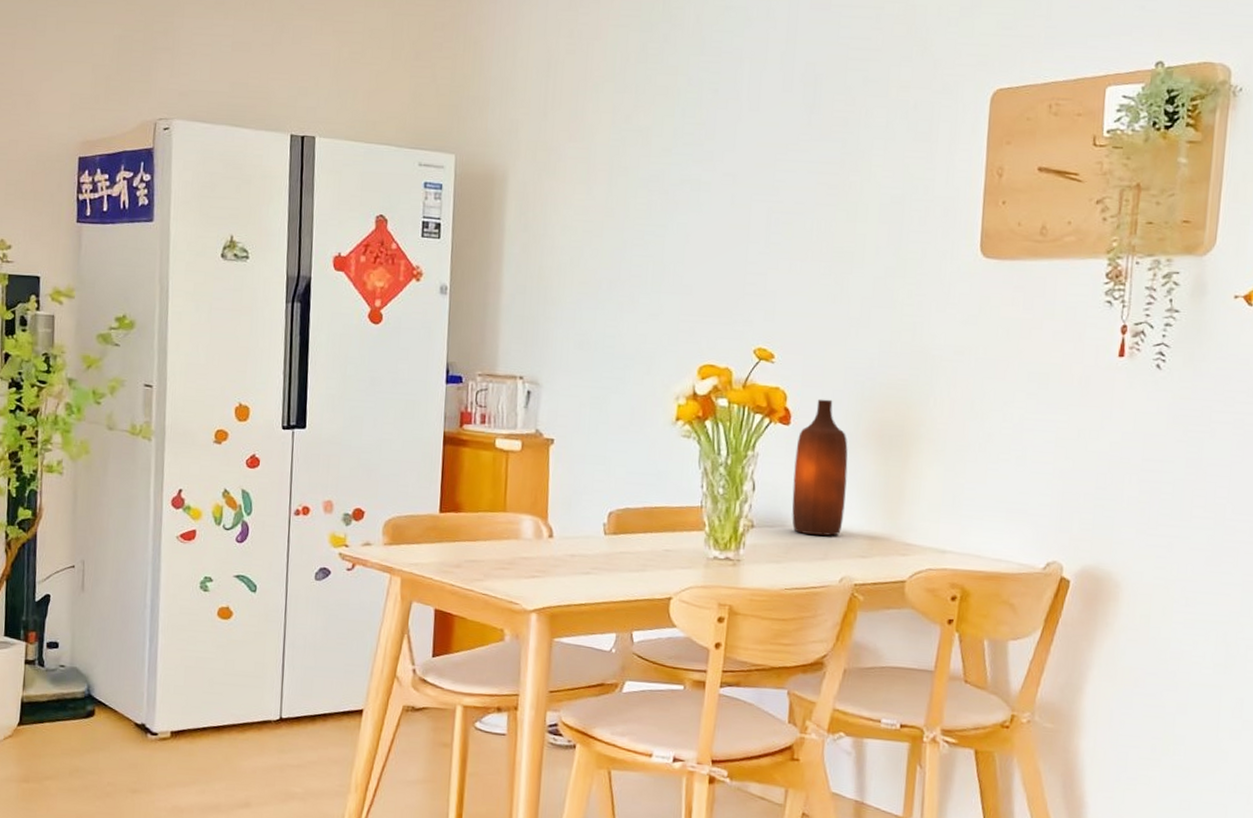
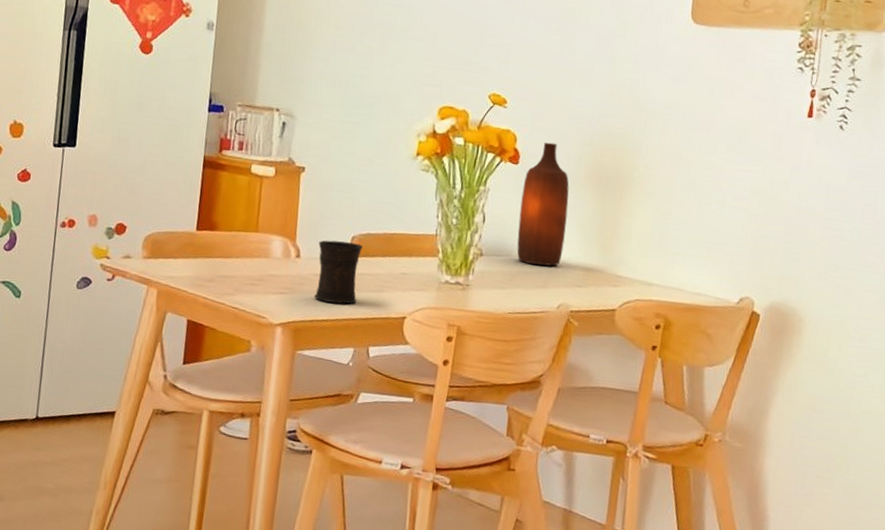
mug: none [570,517,621,586] -> present [313,240,363,304]

